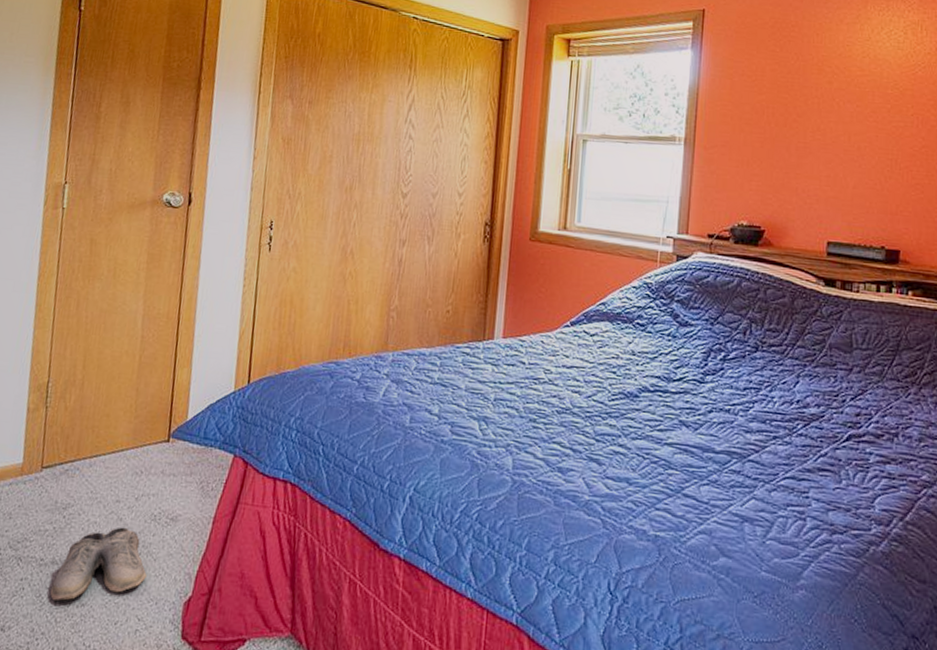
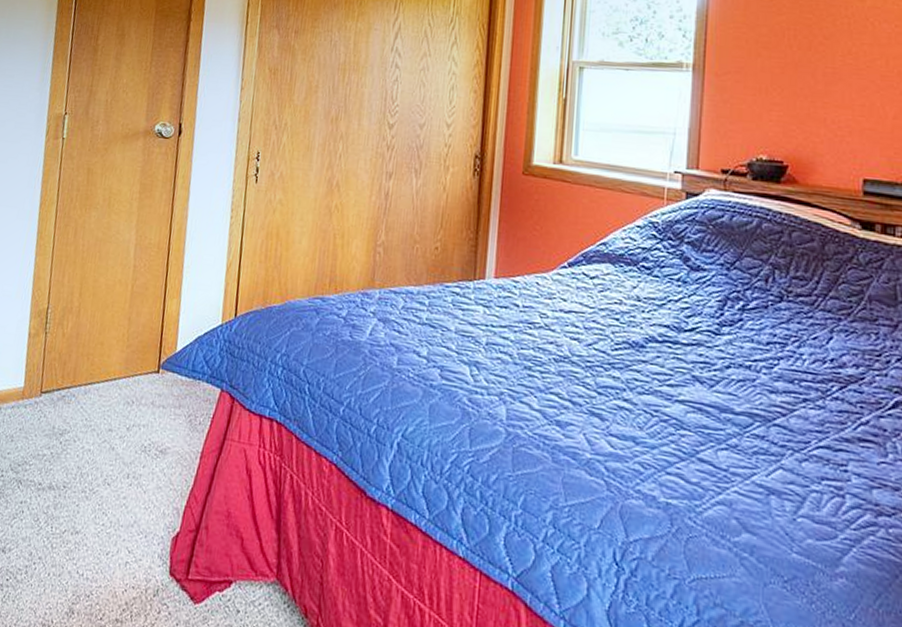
shoe: present [50,527,147,601] -> none [47,456,137,527]

